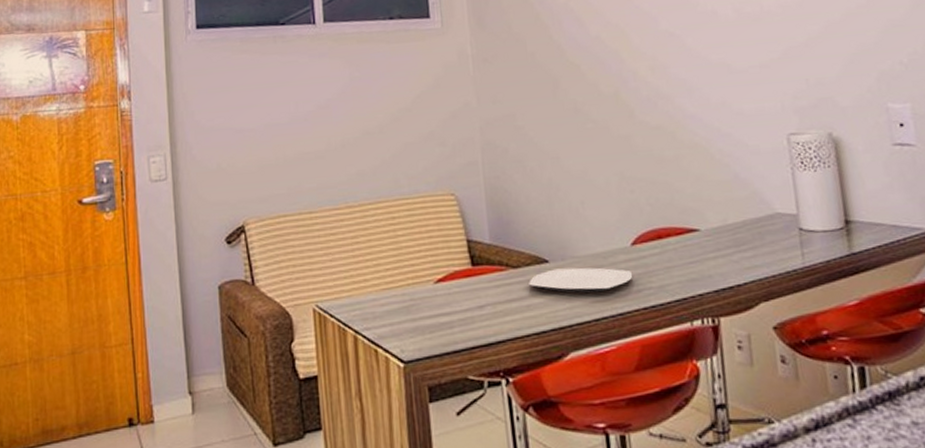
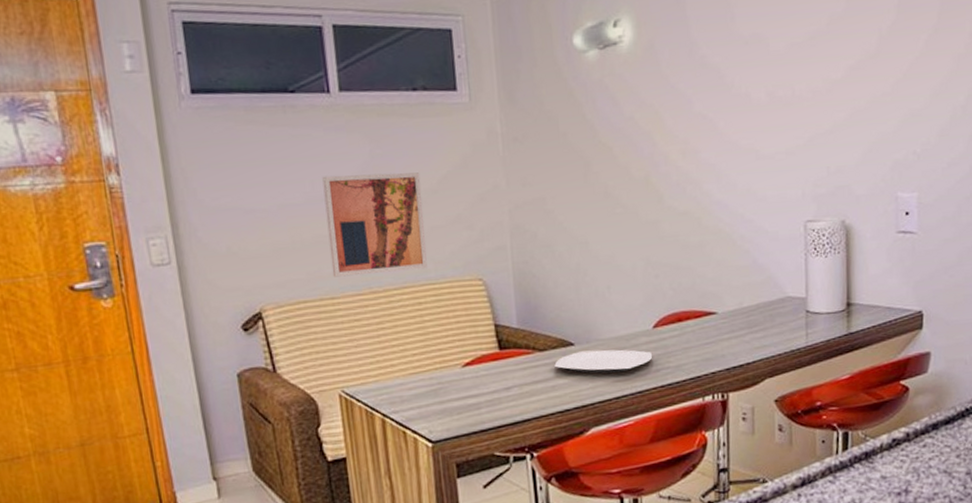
wall art: none [305,93,401,192] -> present [322,172,427,277]

